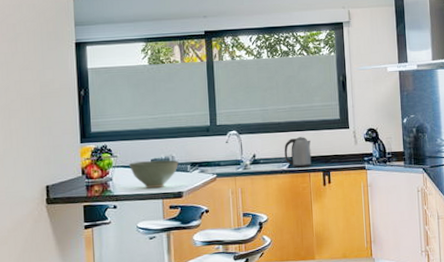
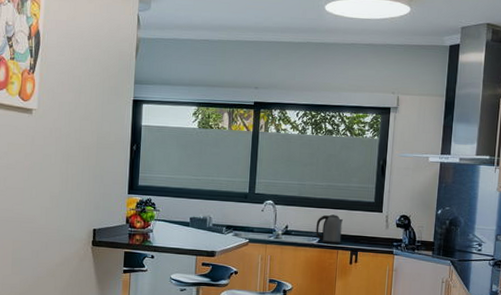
bowl: present [129,160,179,188] -> none [170,218,216,245]

